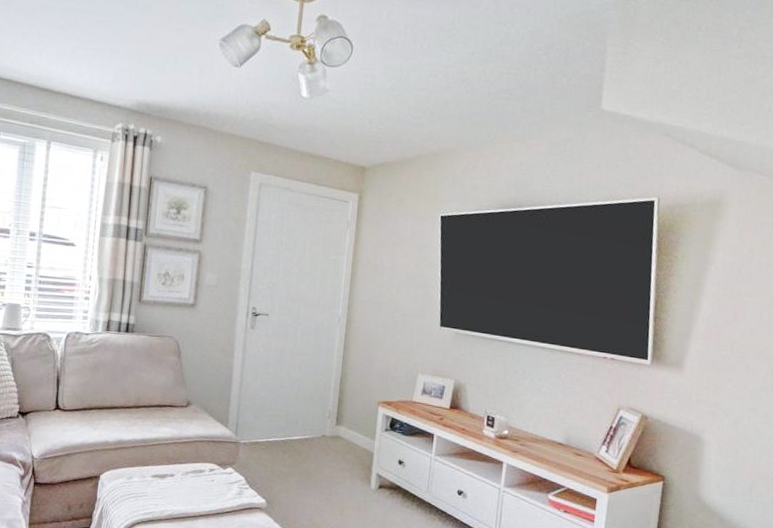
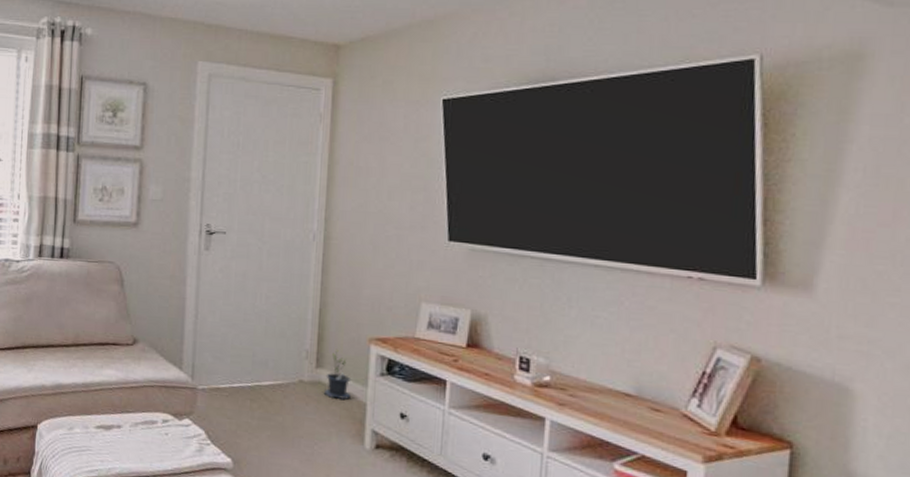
potted plant: none [341,410,363,451] -> present [323,349,351,400]

